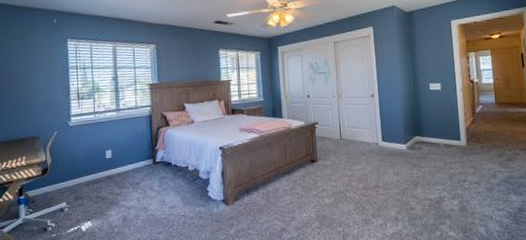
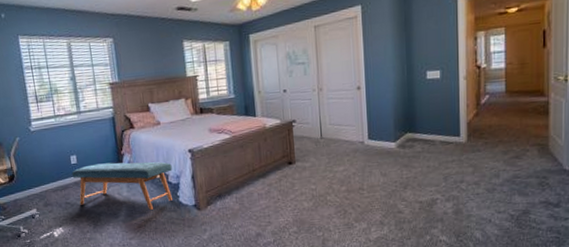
bench: none [105,157,203,204] -> present [72,161,172,210]

